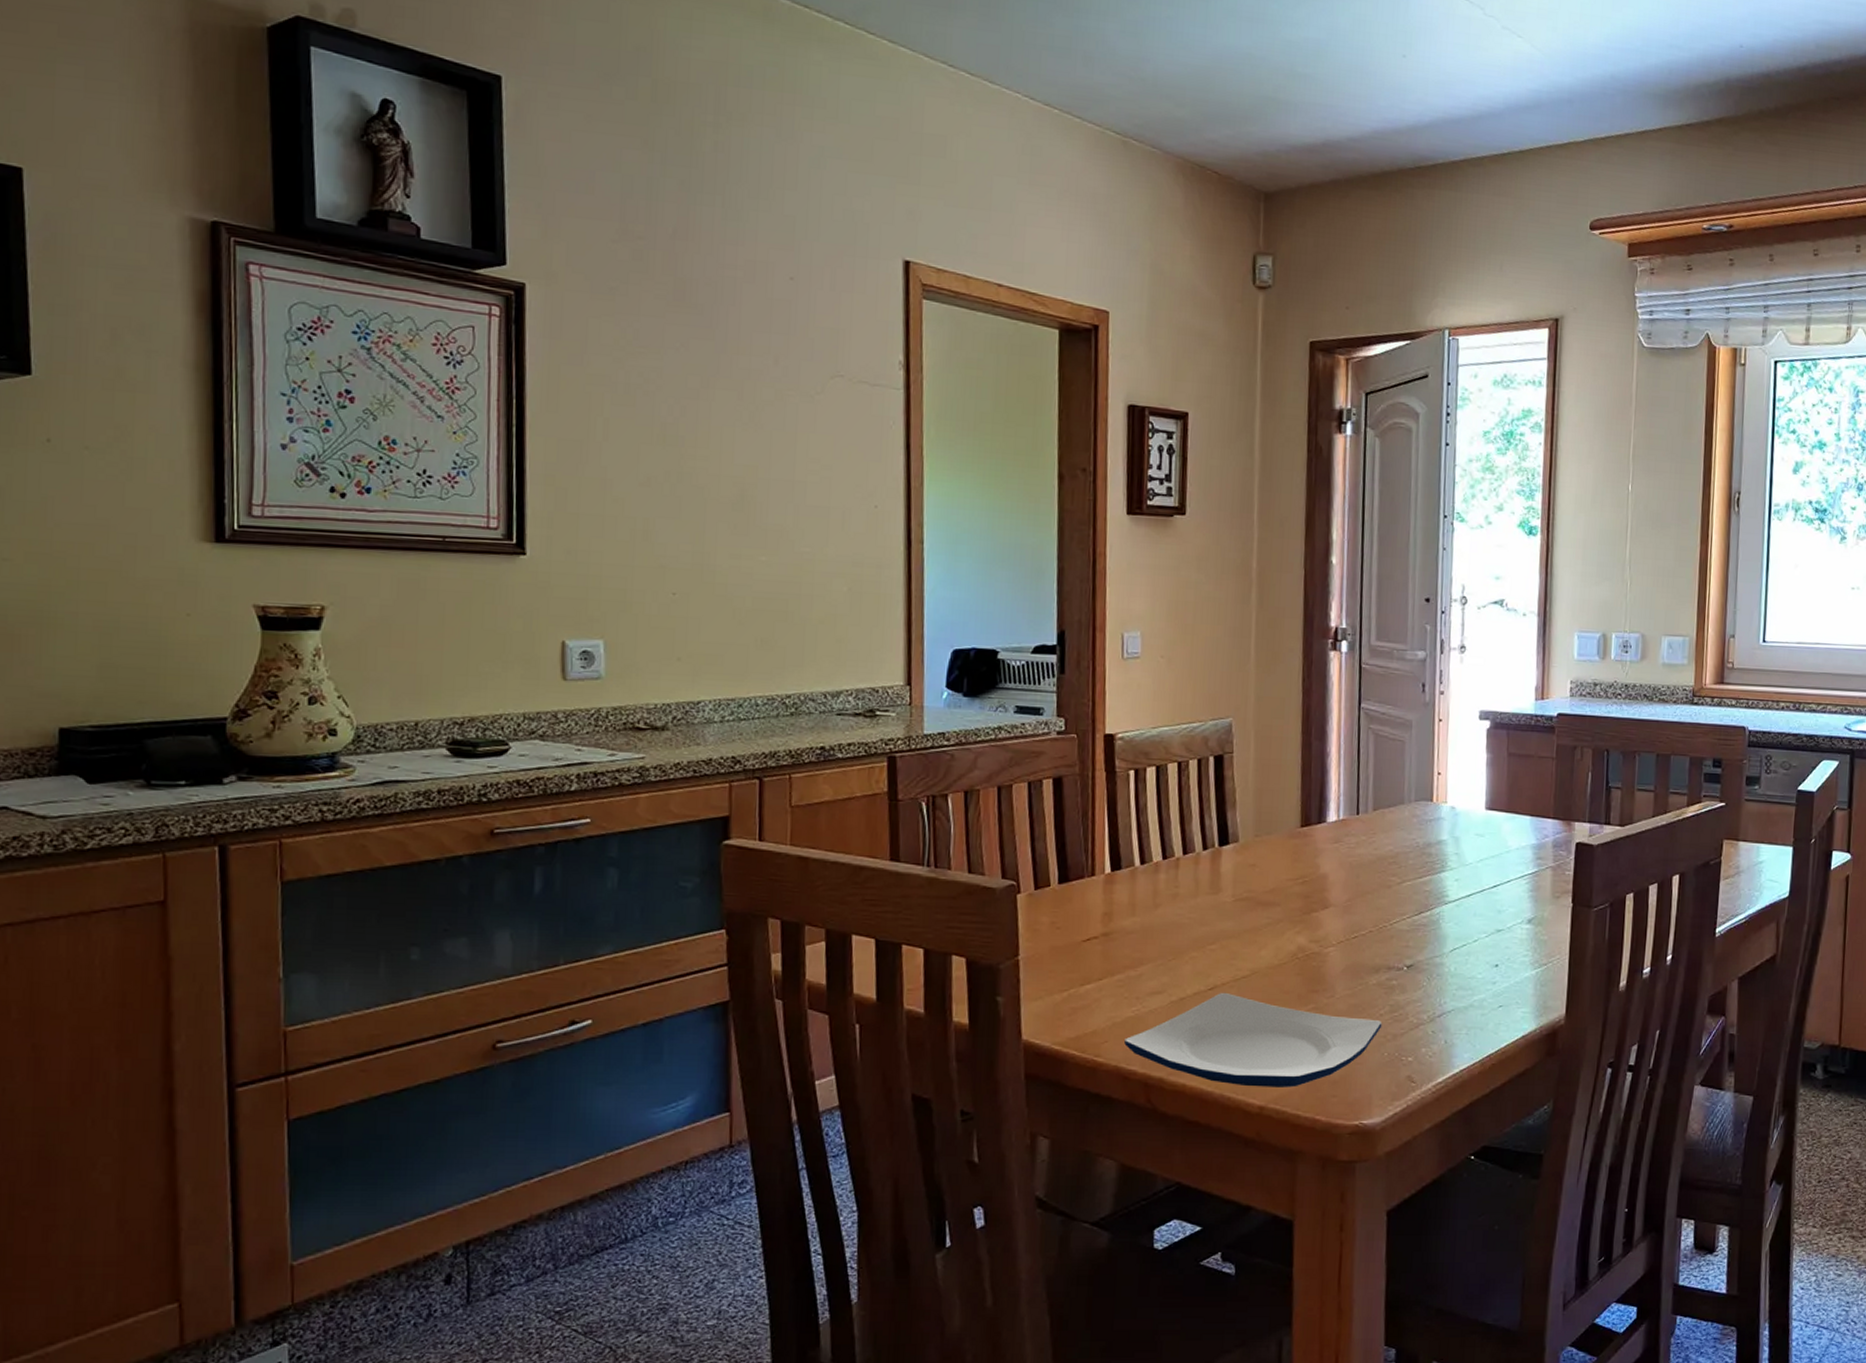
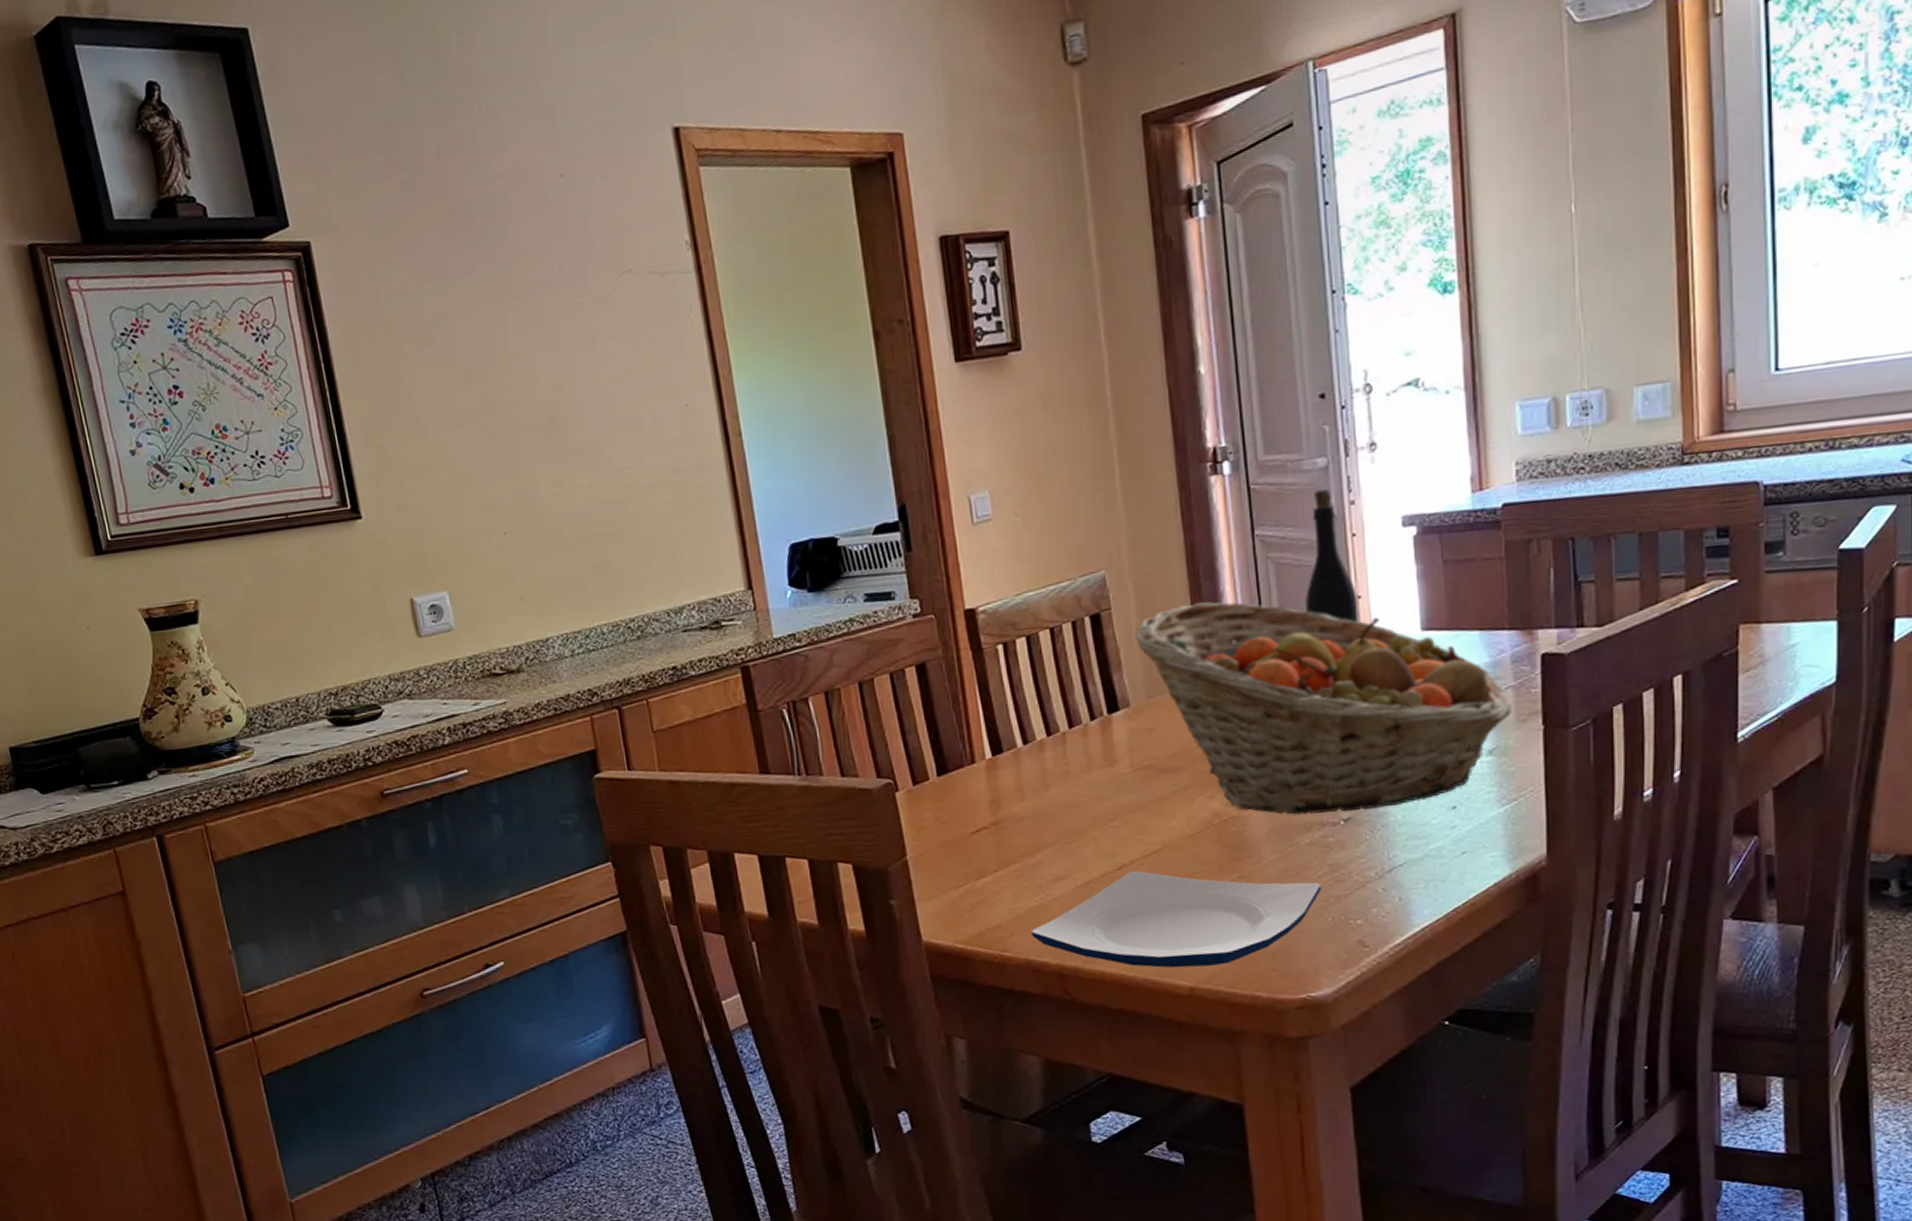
fruit basket: none [1251,758,1550,960] -> present [1135,602,1512,815]
bottle: none [1395,677,1439,796] -> present [1304,488,1360,623]

